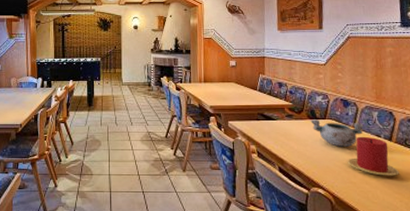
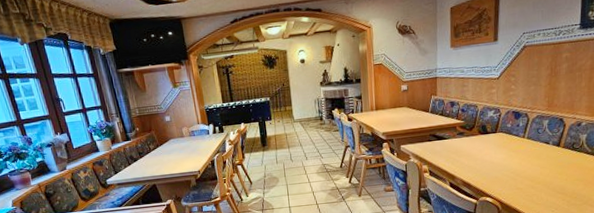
decorative bowl: present [310,119,364,147] -> none [481,132,534,158]
candle: present [347,136,399,176] -> none [515,145,564,180]

